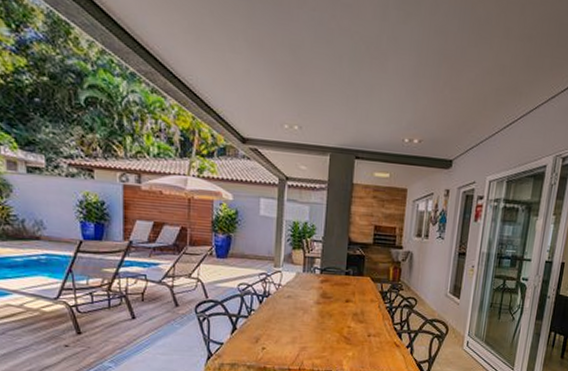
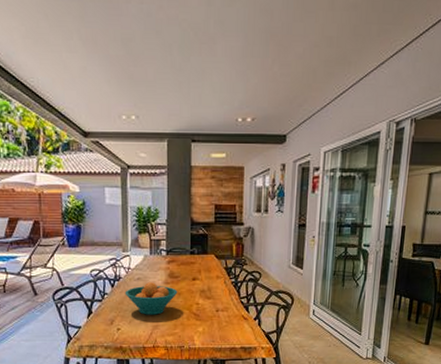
fruit bowl: none [273,301,329,336] -> present [124,282,178,315]

